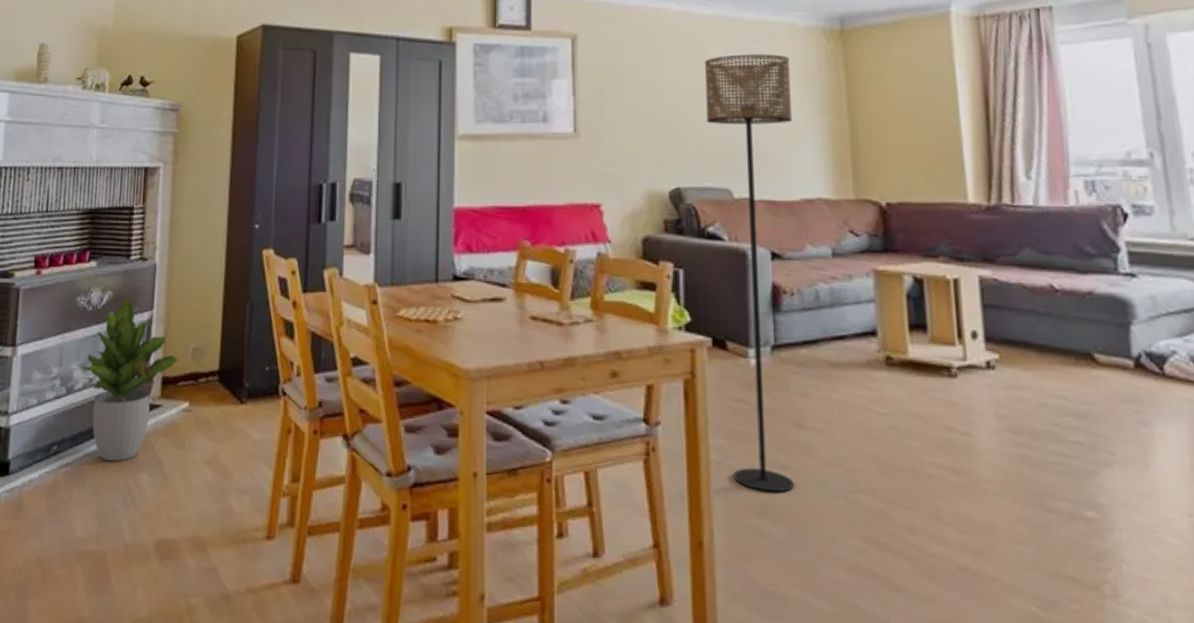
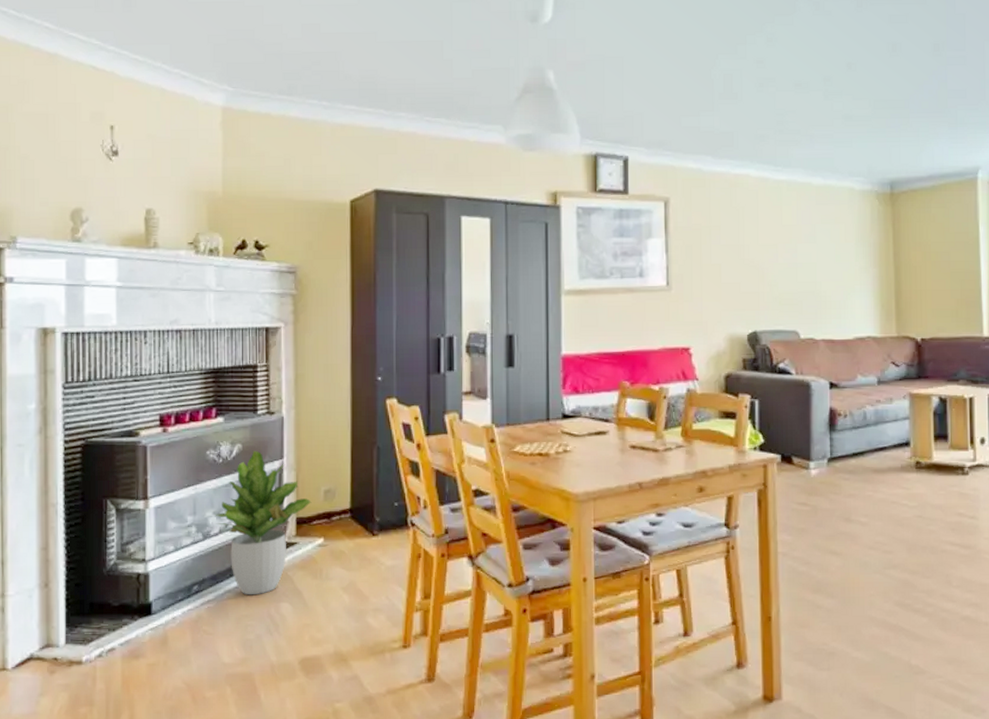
floor lamp: present [704,54,794,493] -> none [778,214,850,574]

